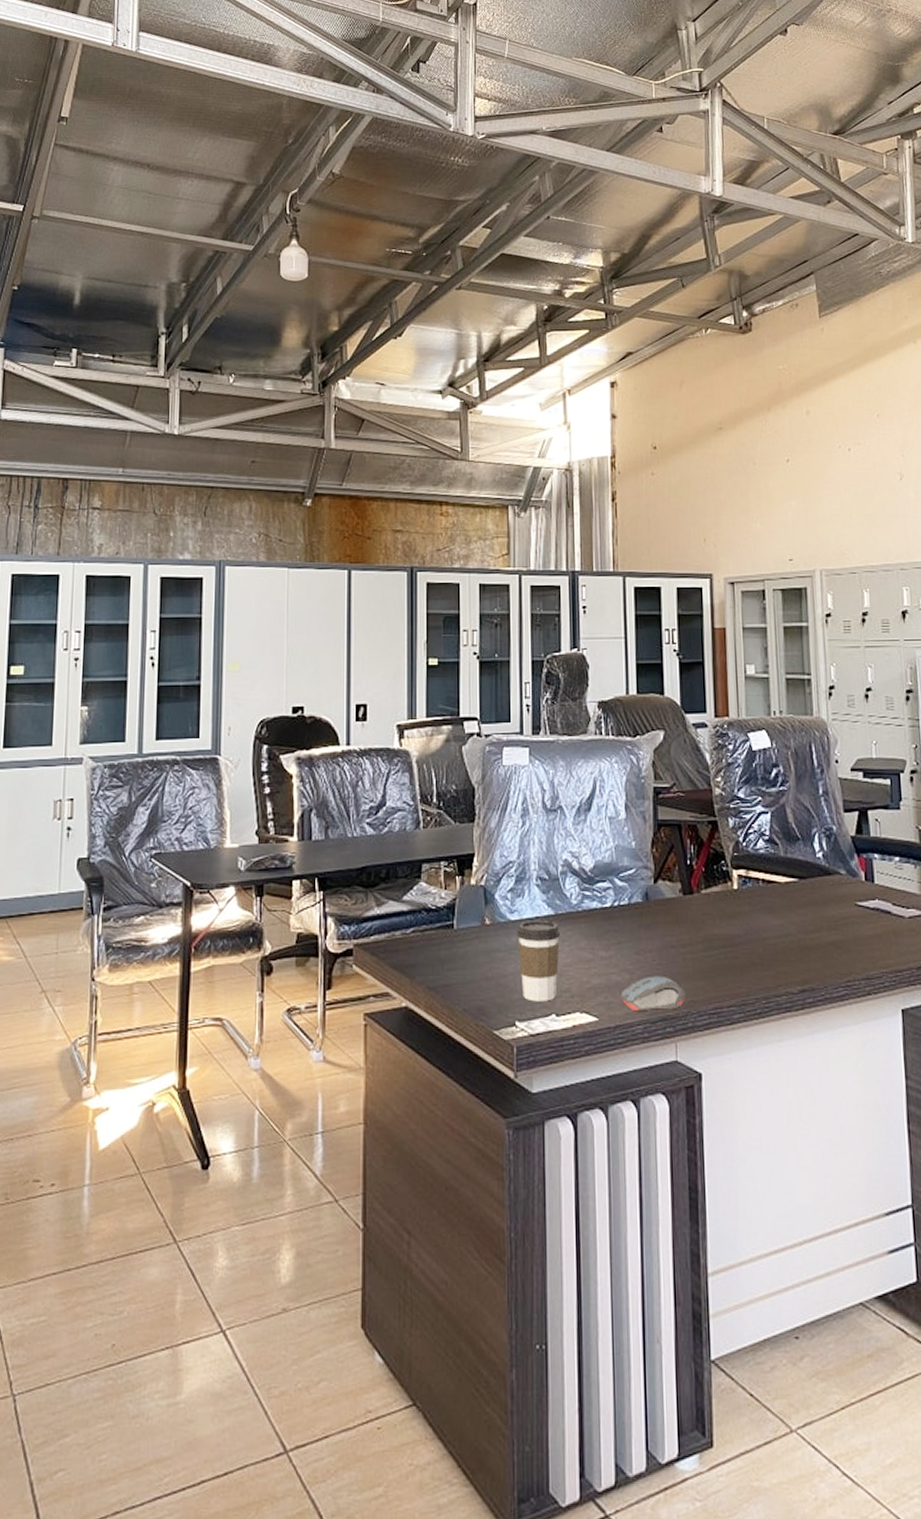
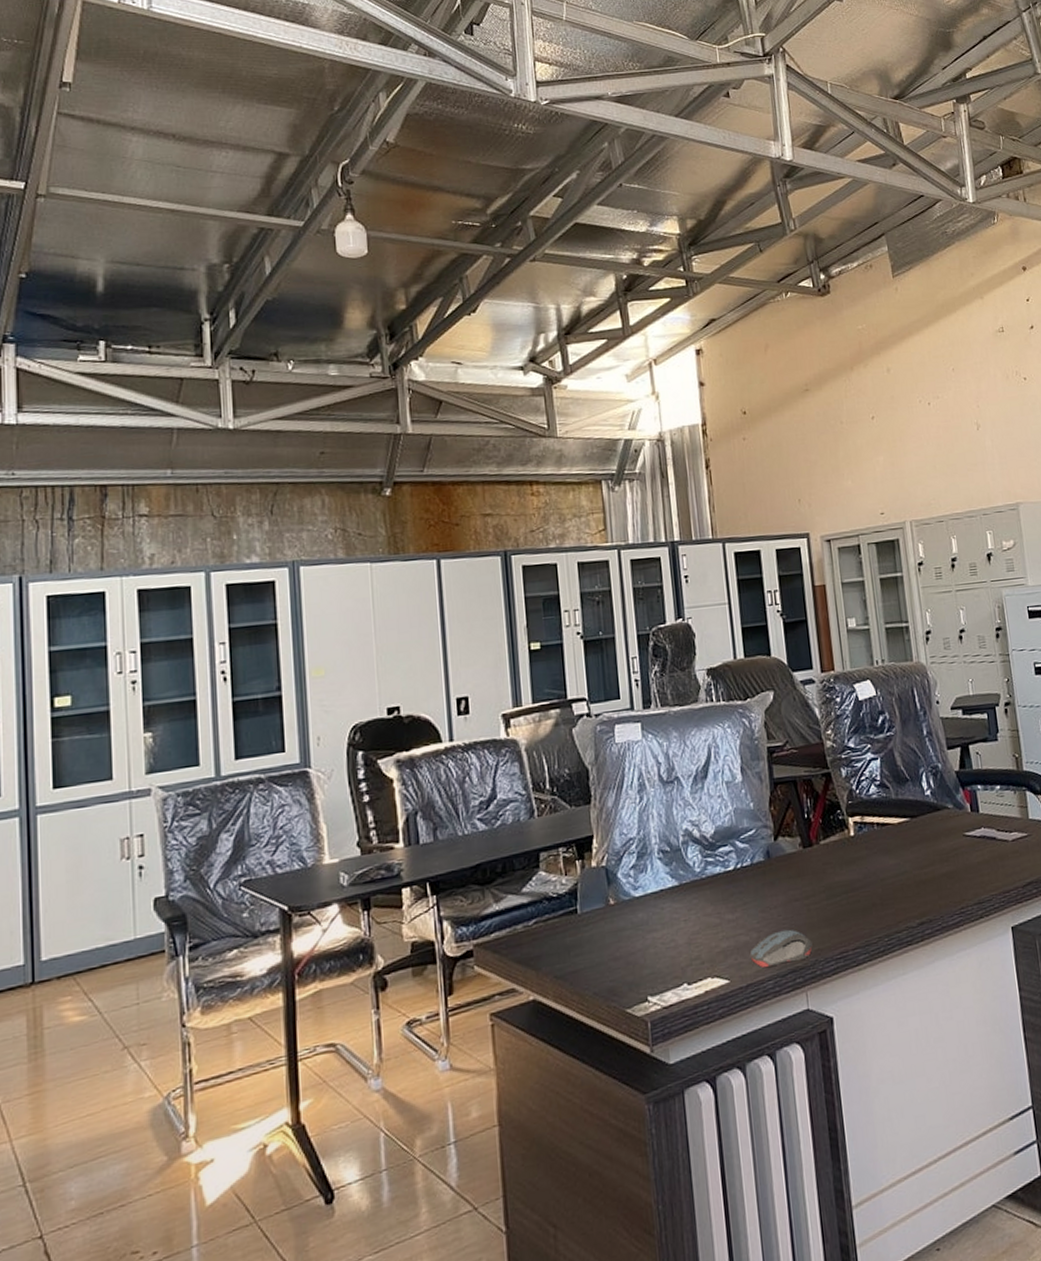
coffee cup: present [517,919,560,1002] -> none [642,892,687,975]

